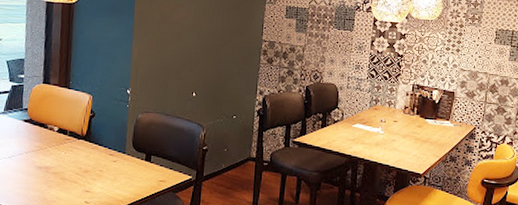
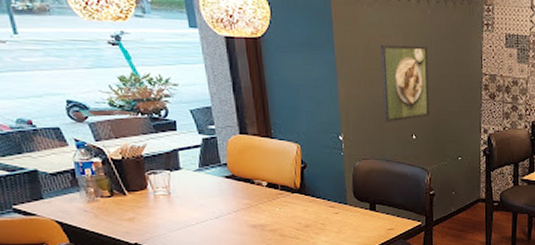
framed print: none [169,12,215,80] -> present [381,44,430,123]

